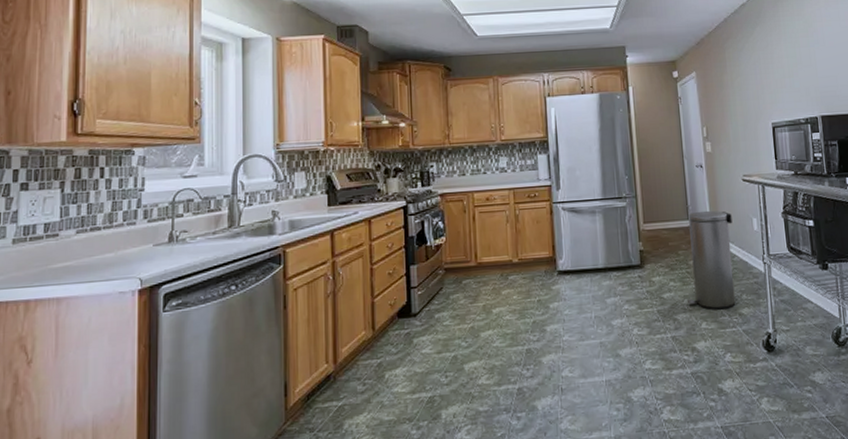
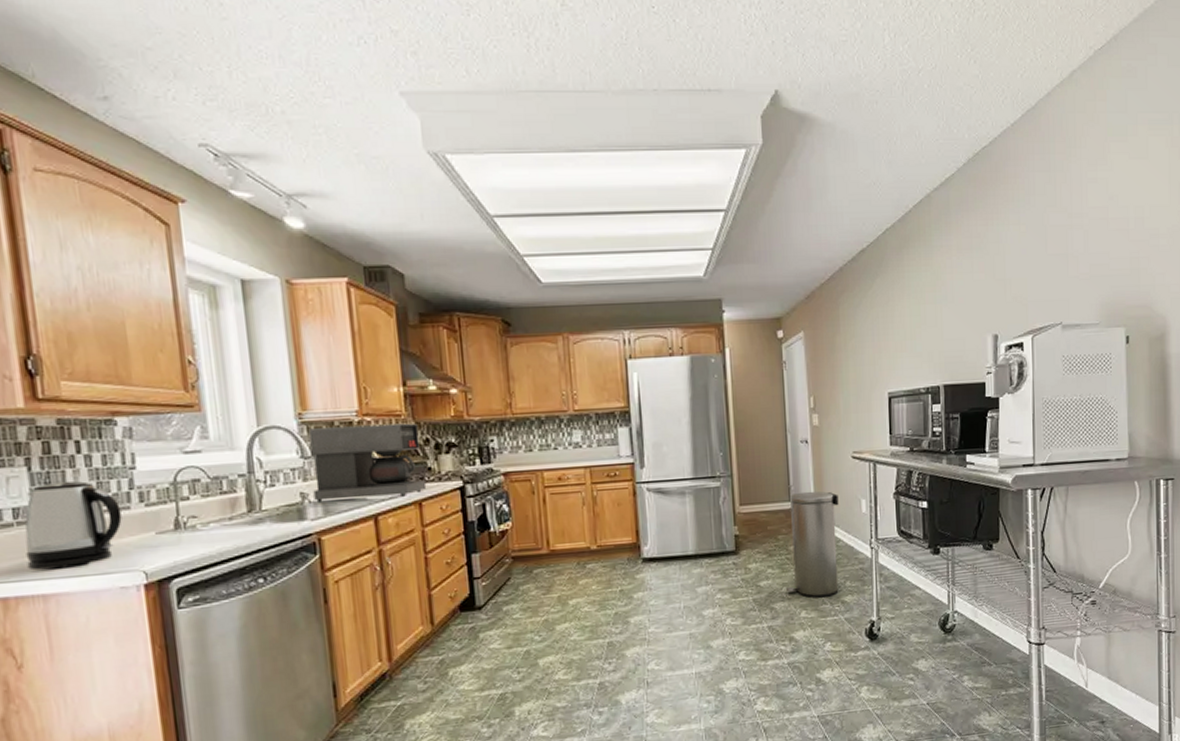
kettle: none [49,200,128,277] -> present [24,481,122,571]
coffee maker: none [283,152,376,220] -> present [308,423,427,503]

